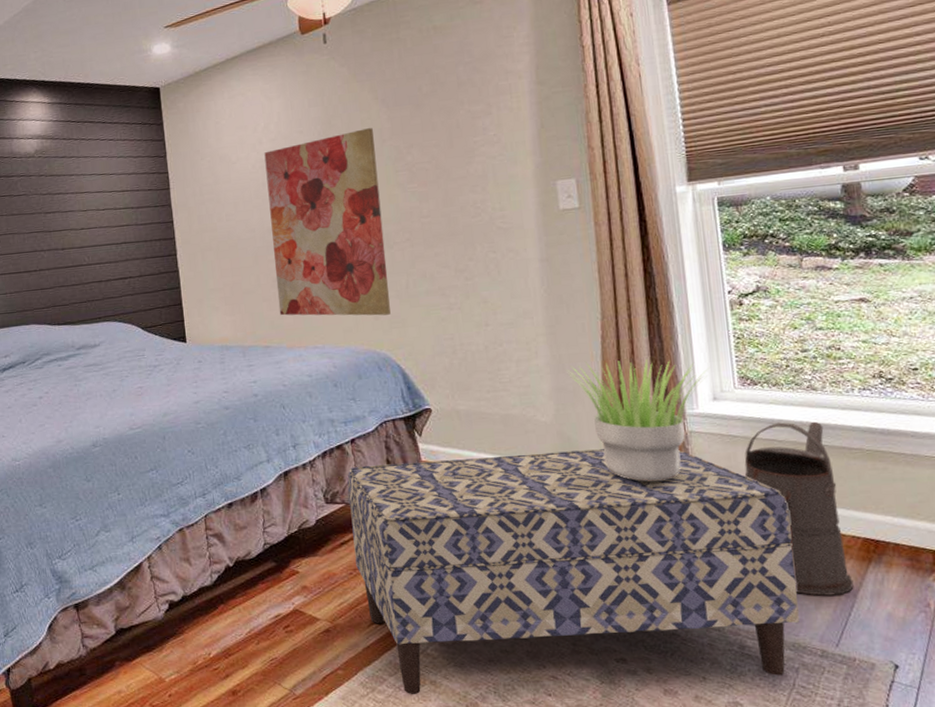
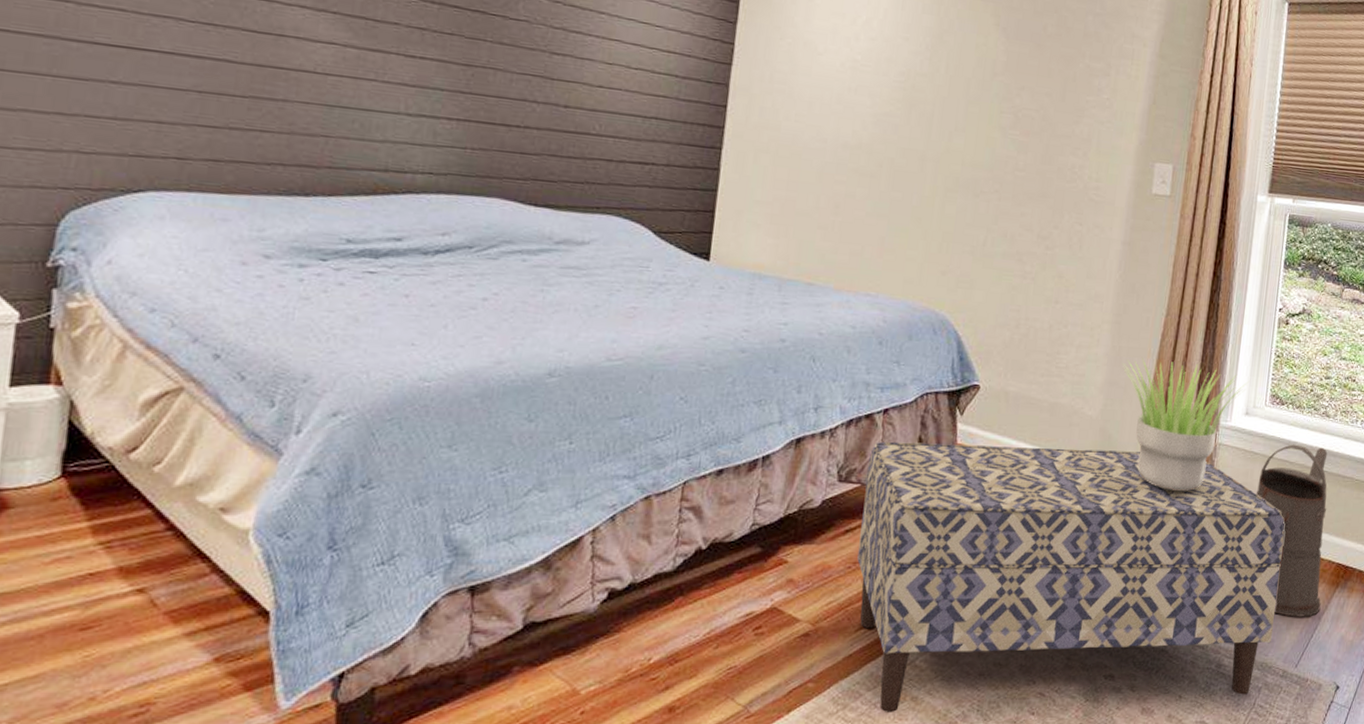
wall art: present [264,128,391,316] -> none [834,50,986,272]

